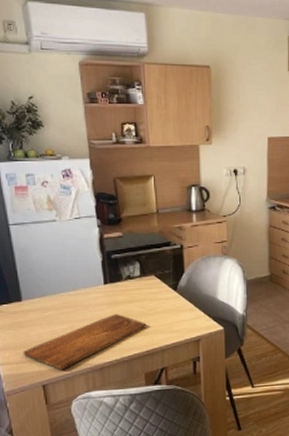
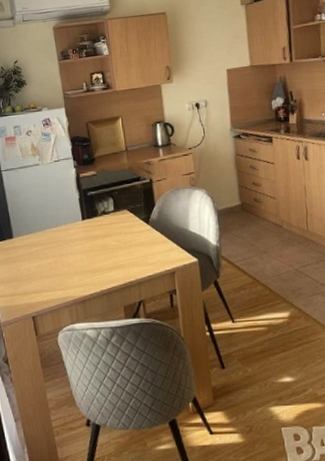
cutting board: present [23,313,147,370] -> none [15,247,123,303]

